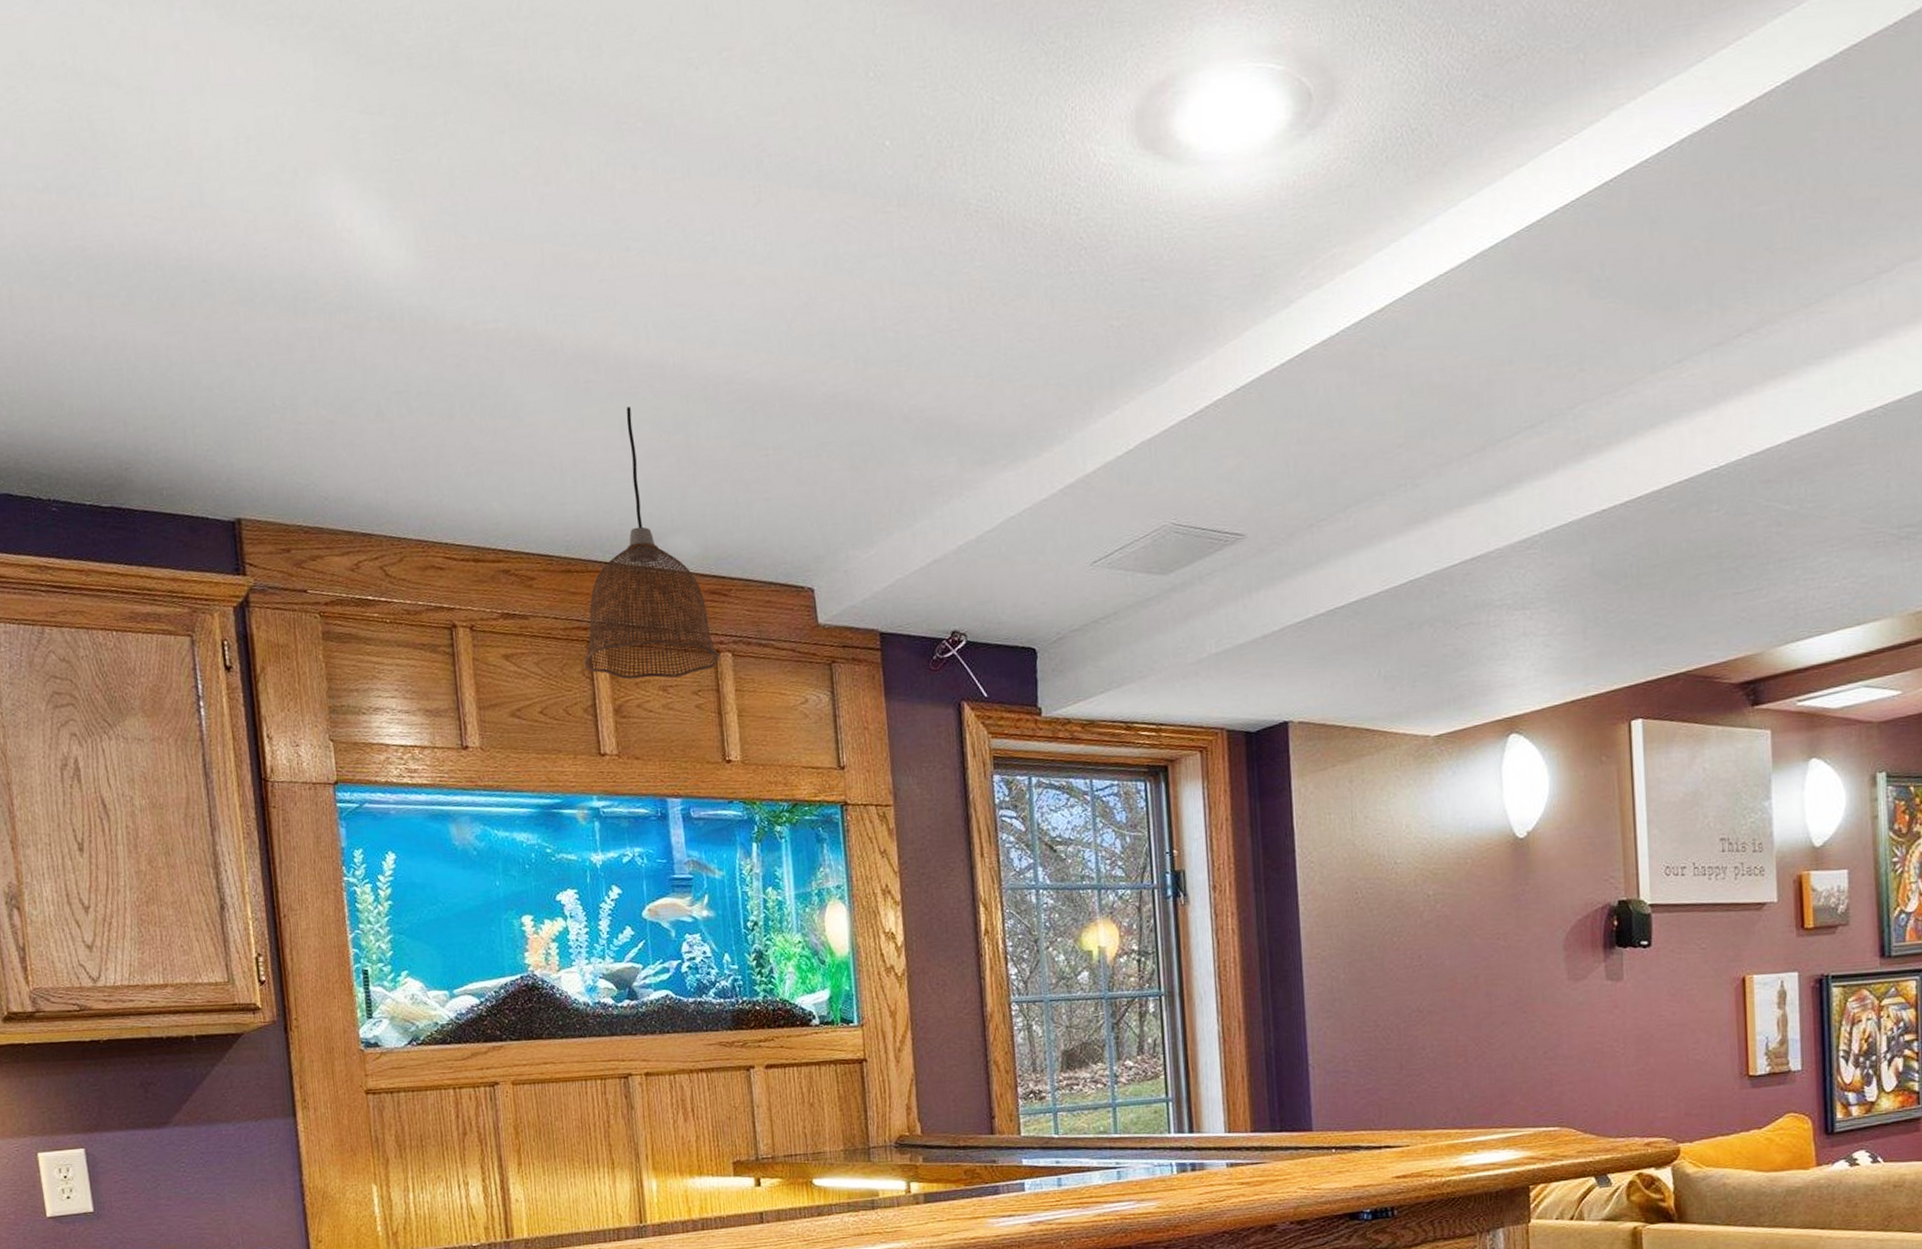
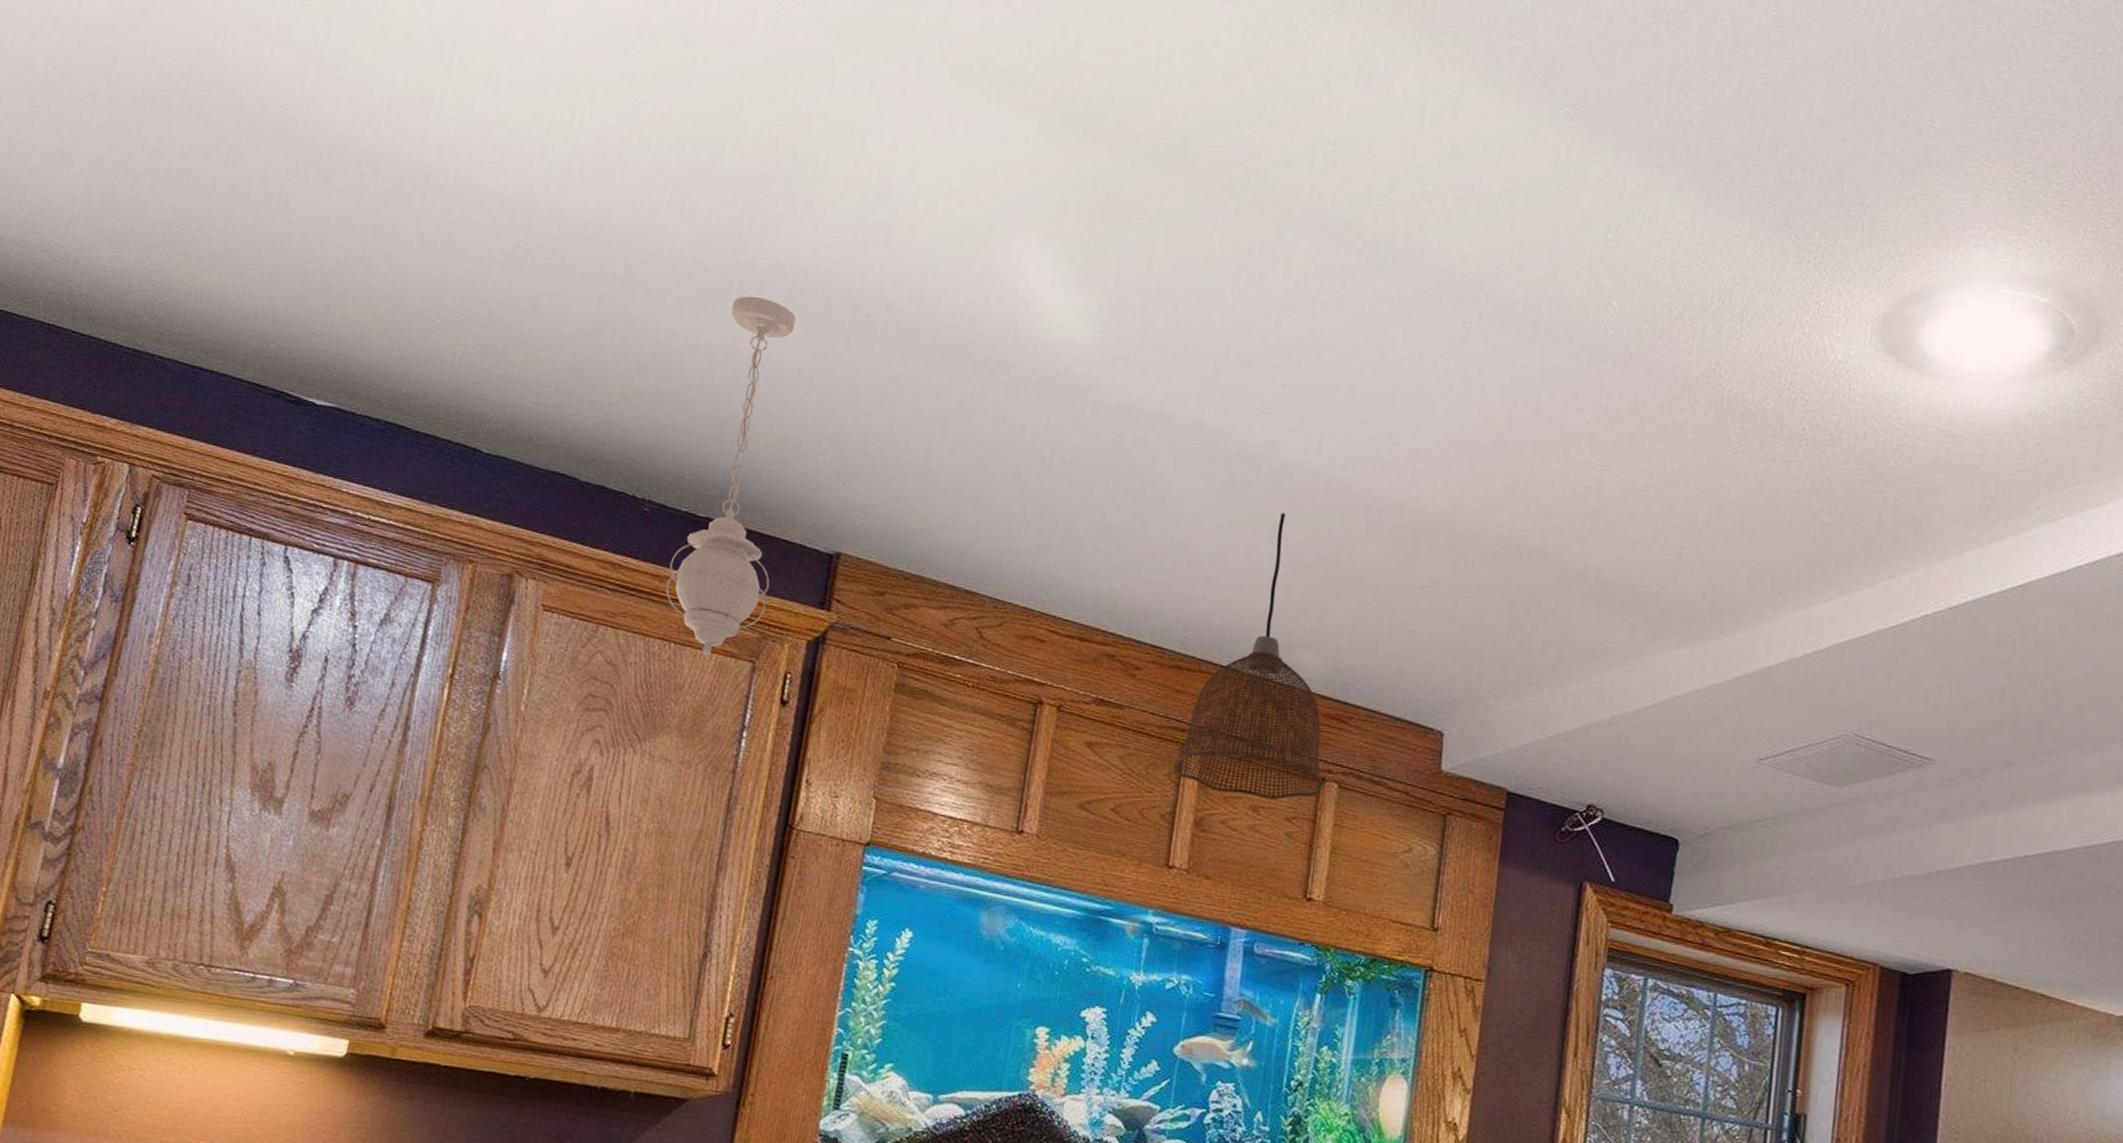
pendant light: none [76,280,188,638] -> present [666,296,796,656]

